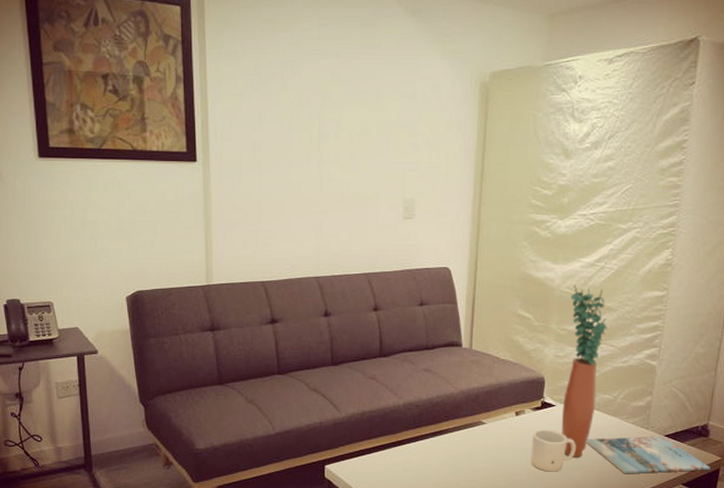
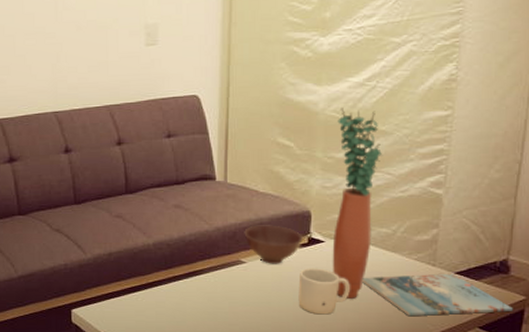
bowl: none [485,389,537,425] -> present [244,225,303,264]

